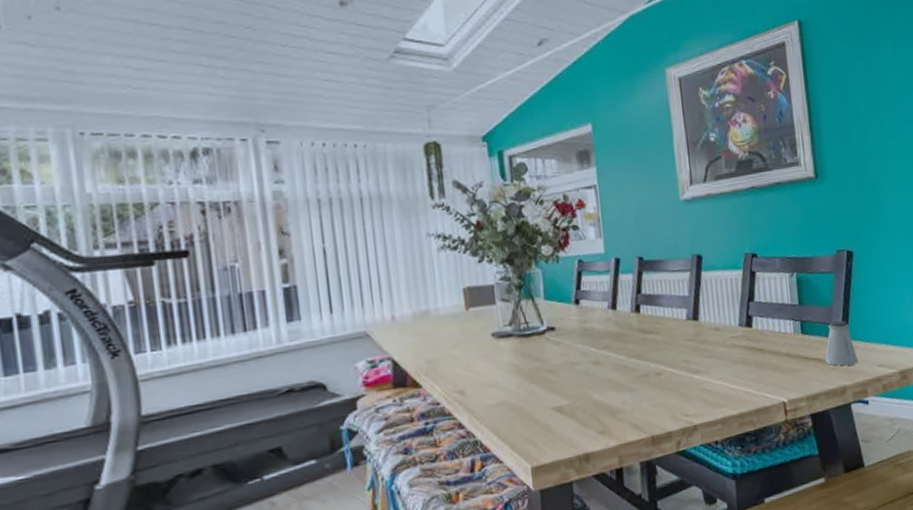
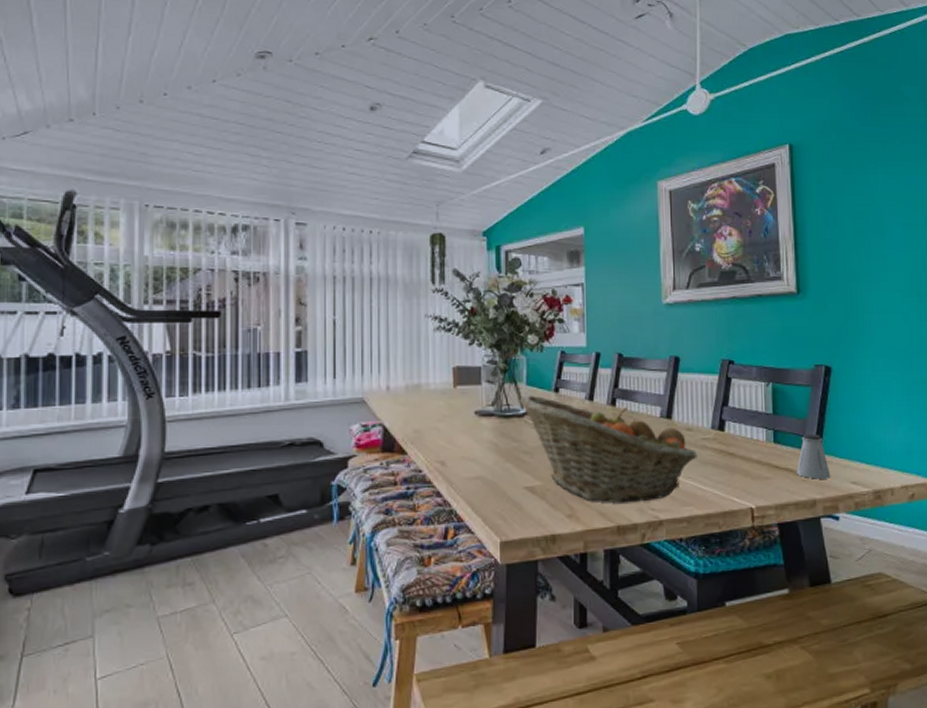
fruit basket: none [538,310,727,414] -> present [519,395,697,503]

